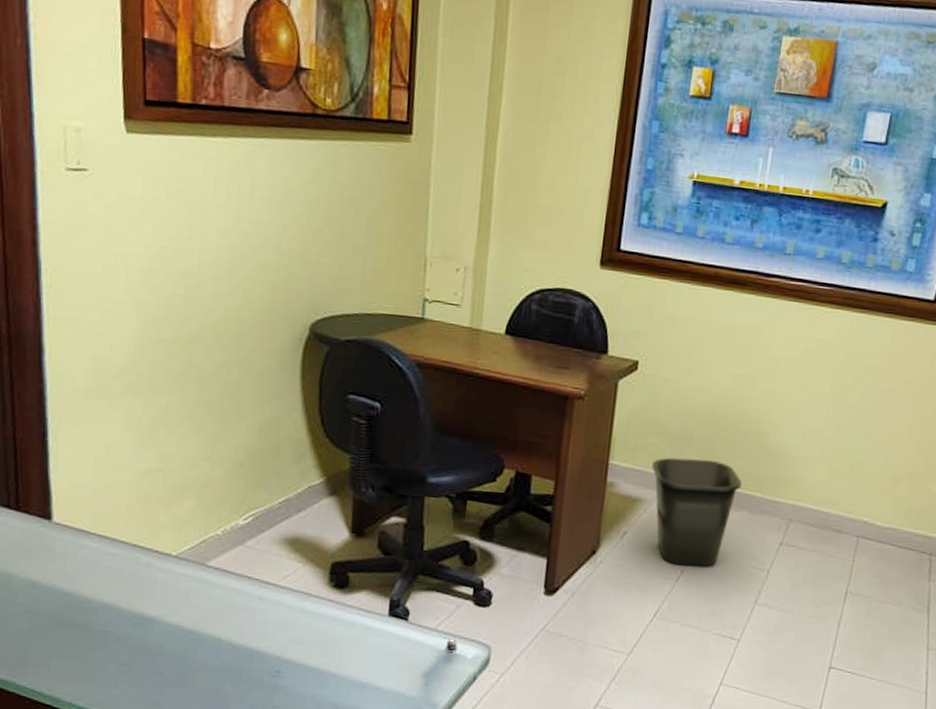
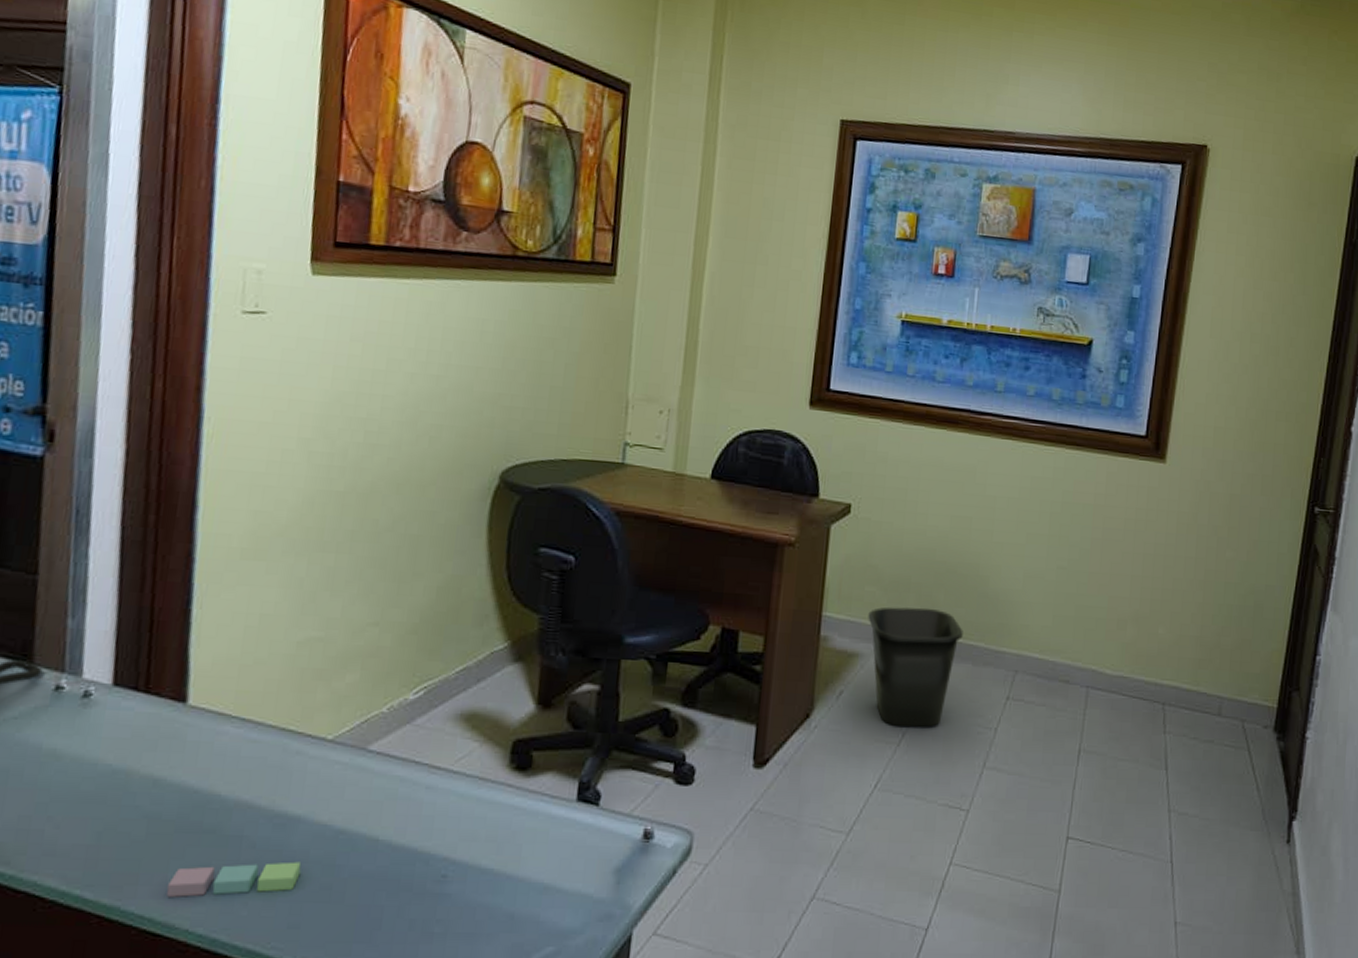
sticky notes: none [50,653,159,677] -> present [166,861,302,897]

